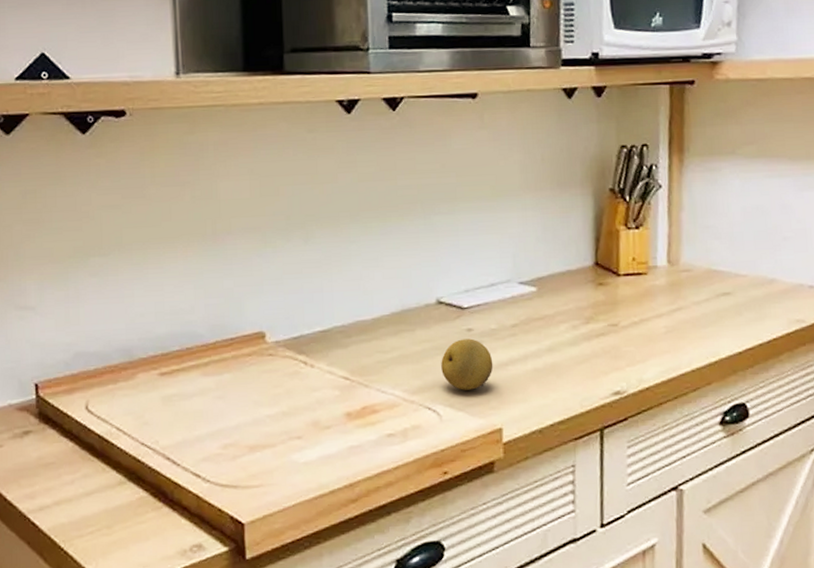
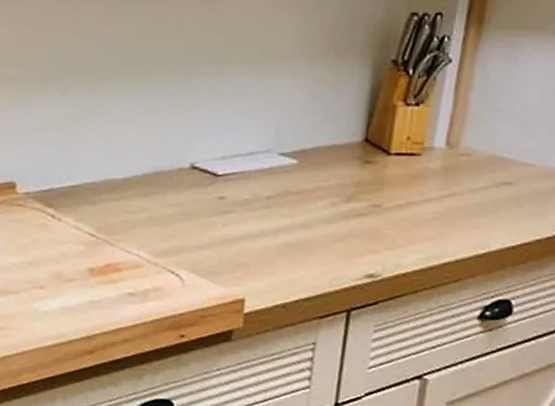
fruit: present [441,338,493,390] -> none [188,206,243,258]

